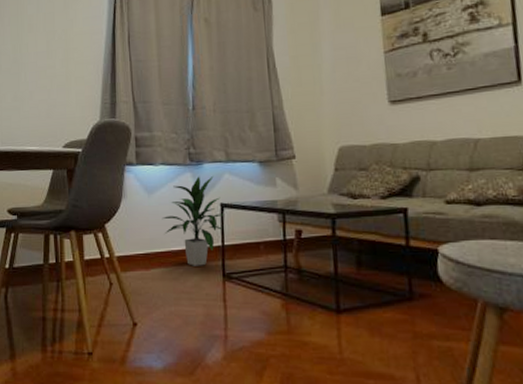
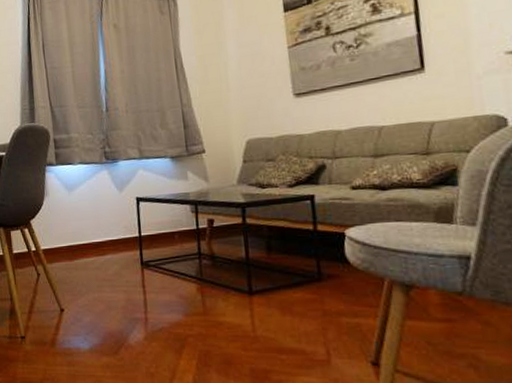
indoor plant: present [162,175,223,266] -> none [82,172,139,256]

